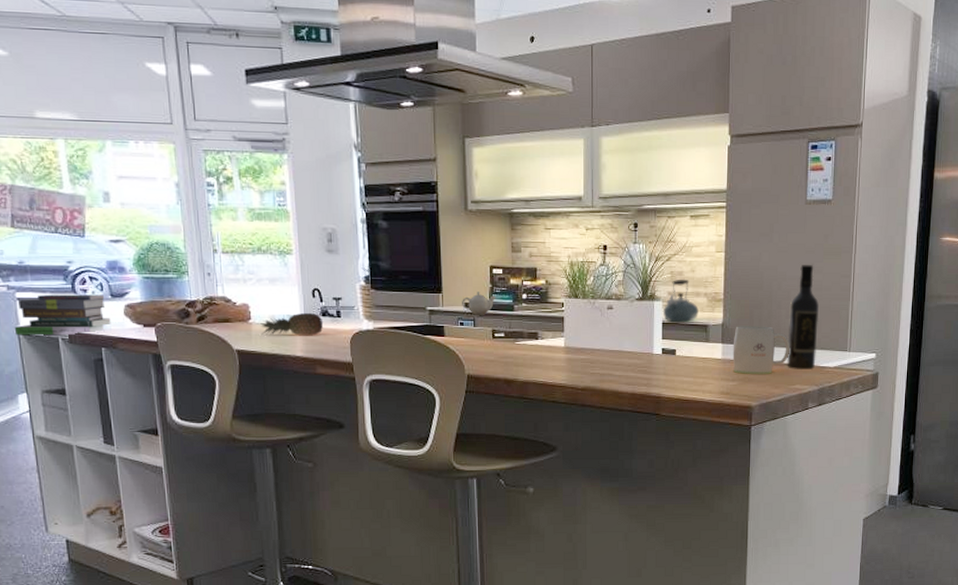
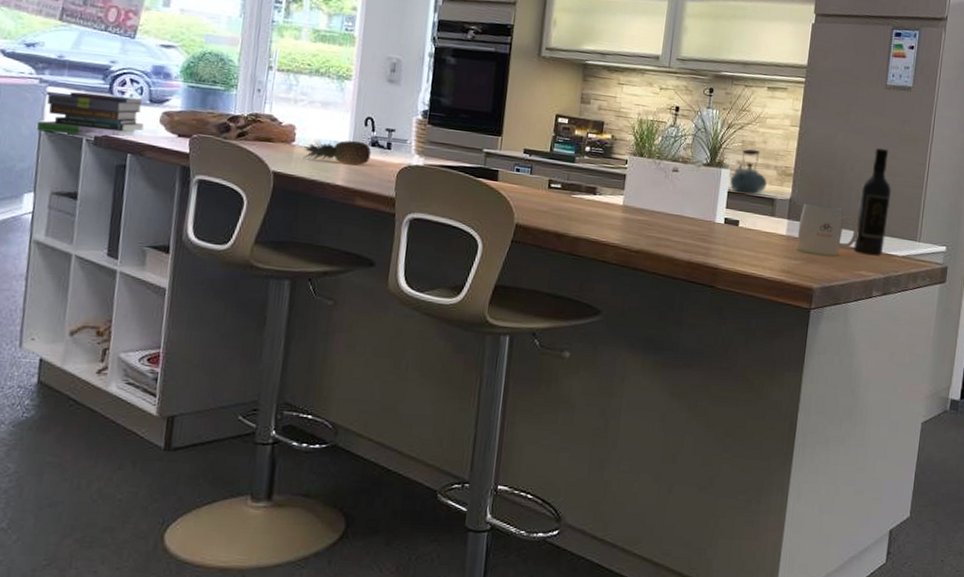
teapot: present [462,292,496,315] -> none [521,139,558,164]

